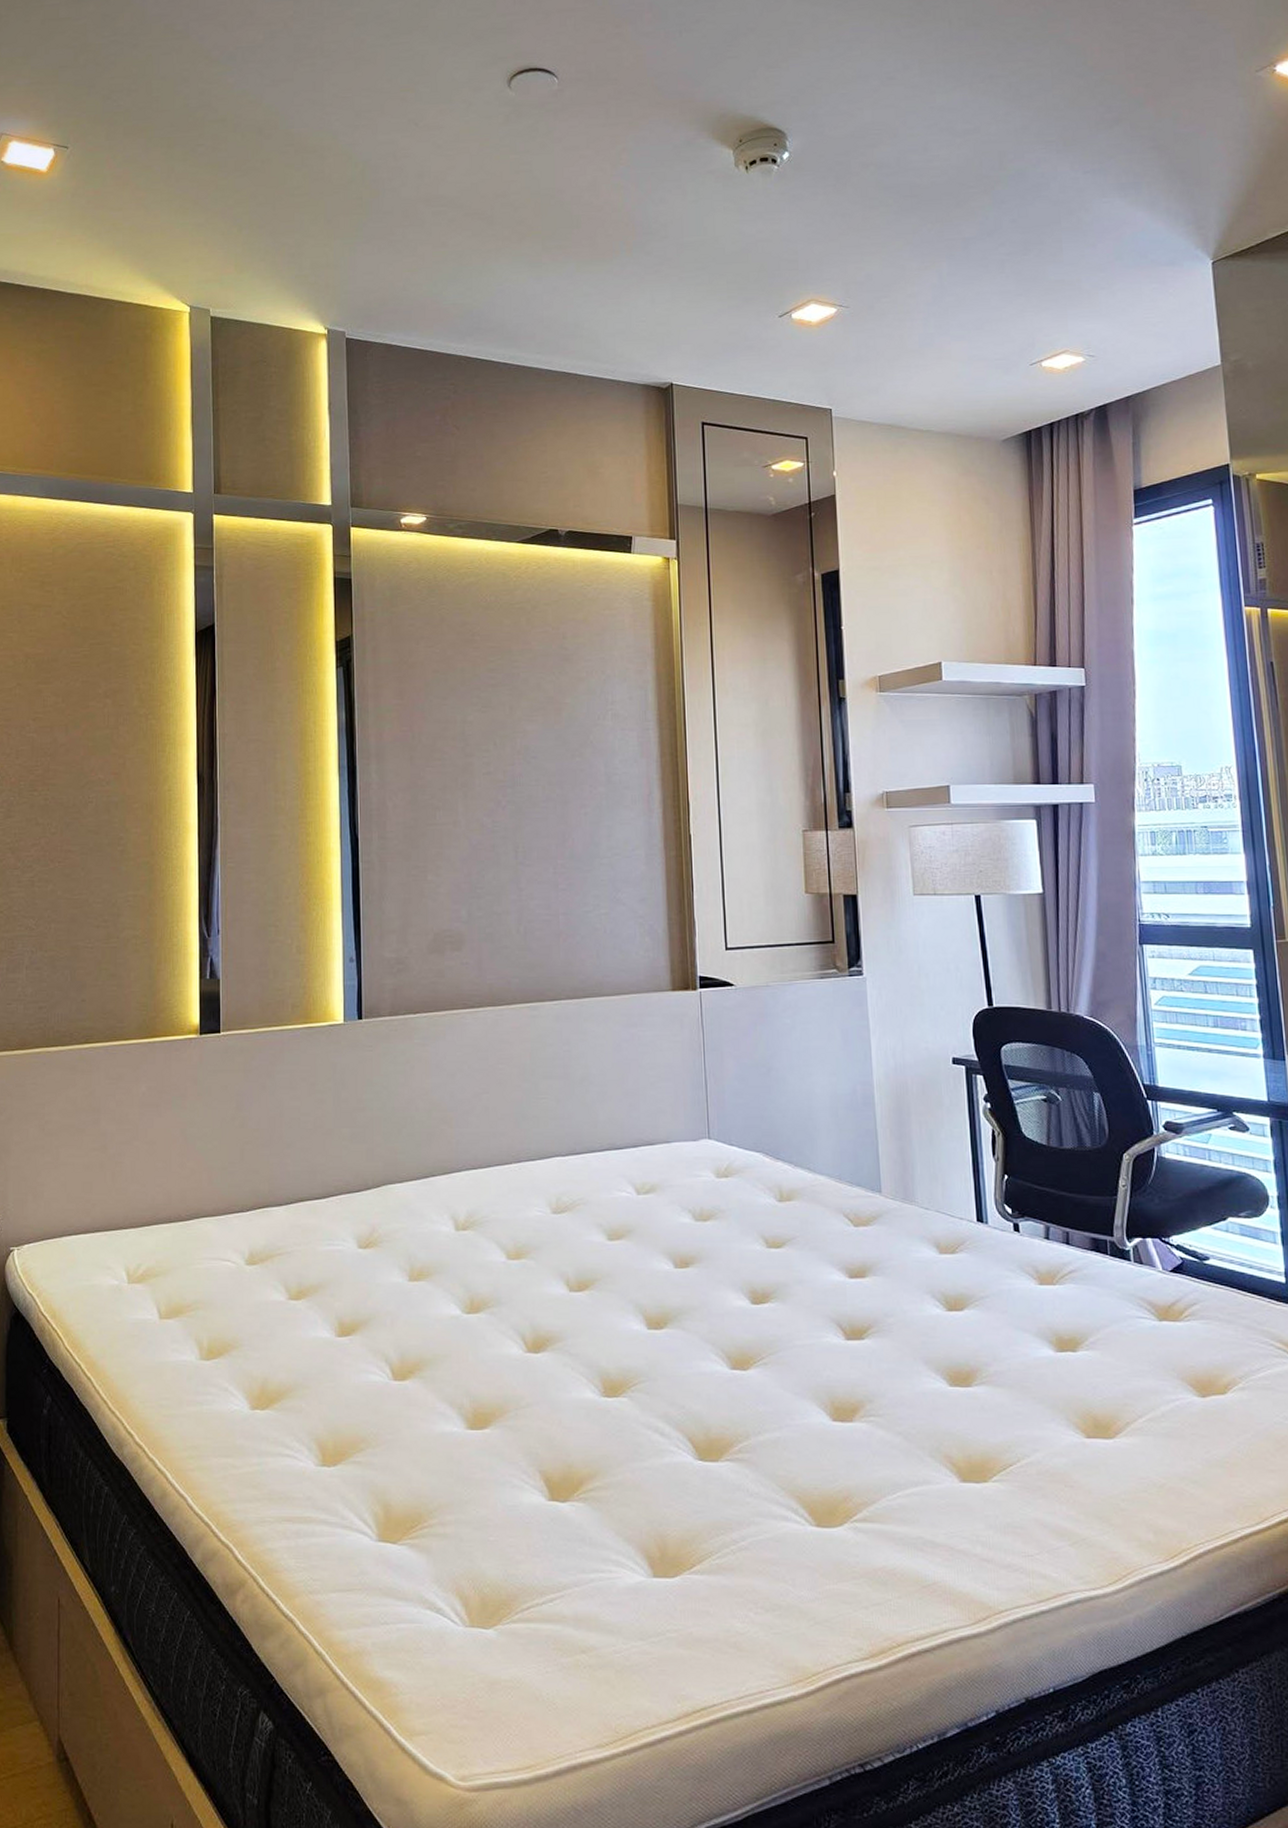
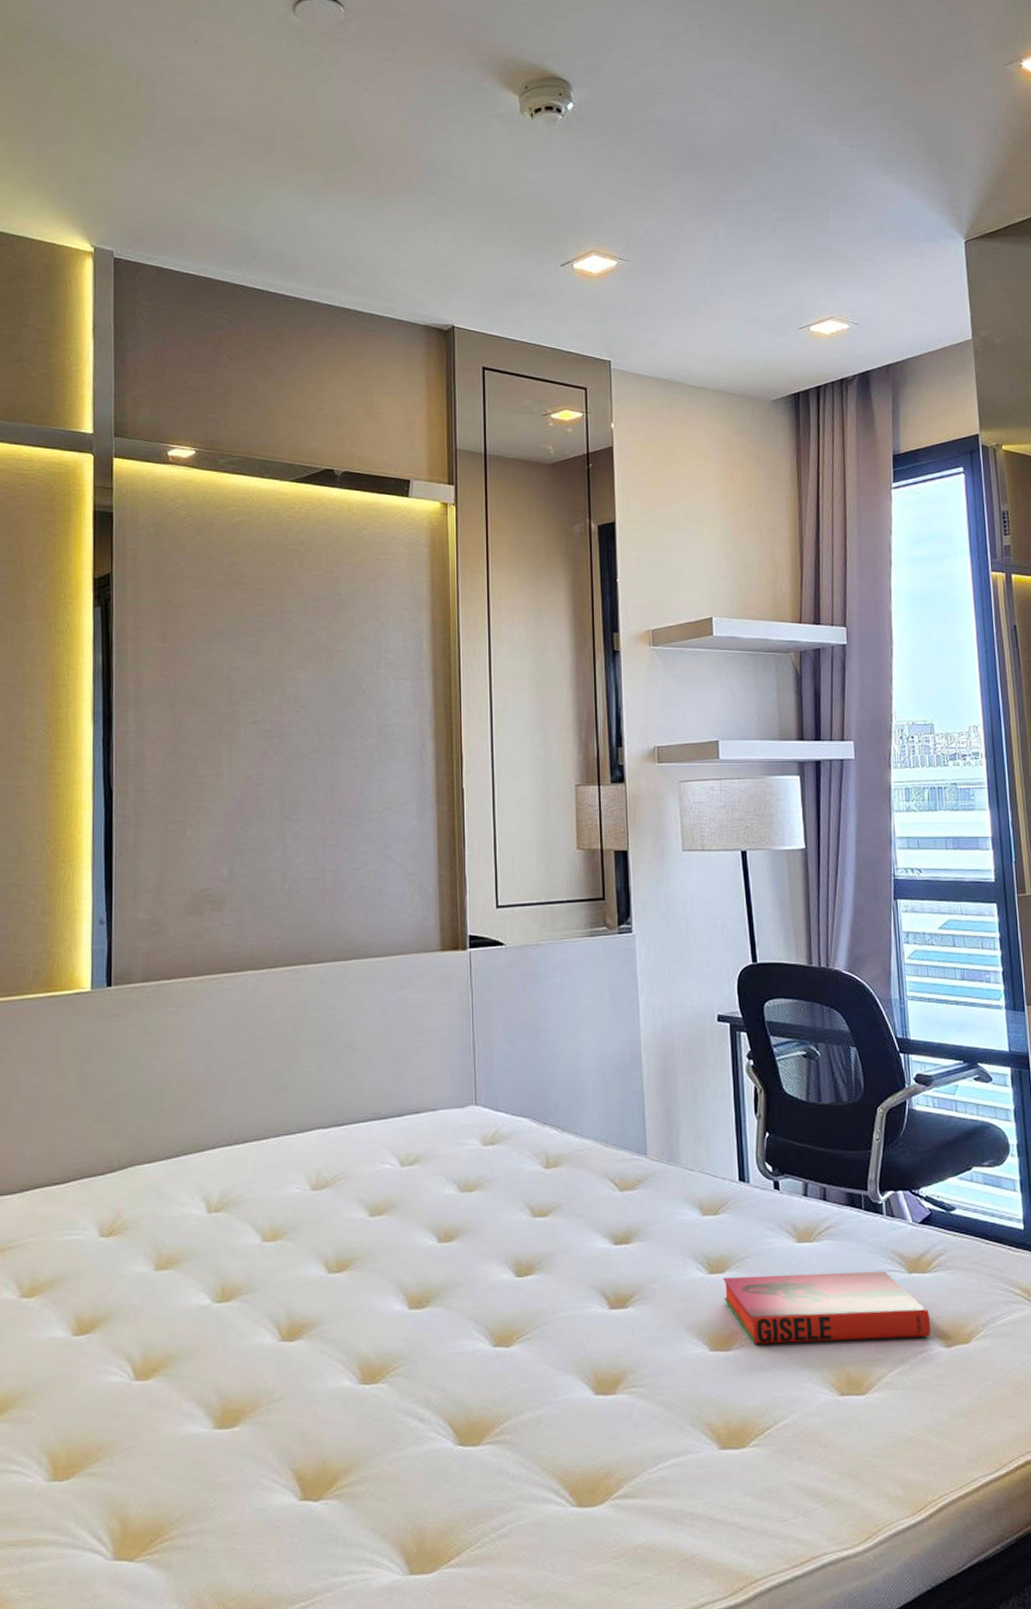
hardback book: none [962,1315,1184,1385] -> present [723,1270,931,1344]

